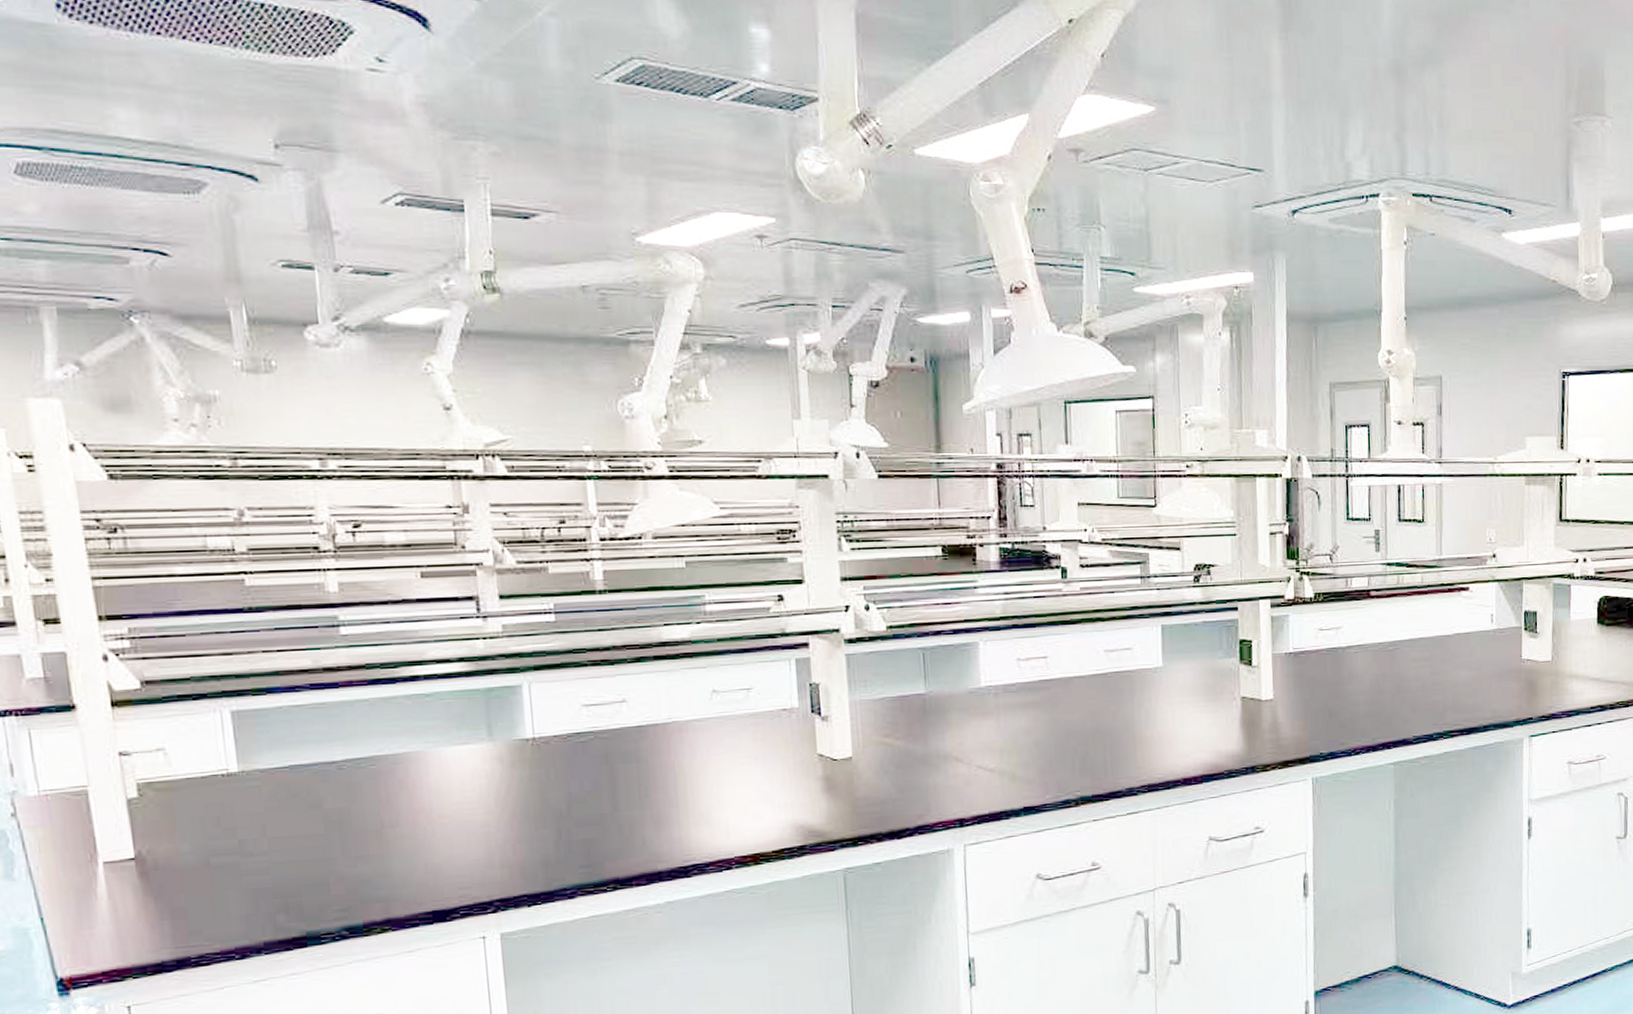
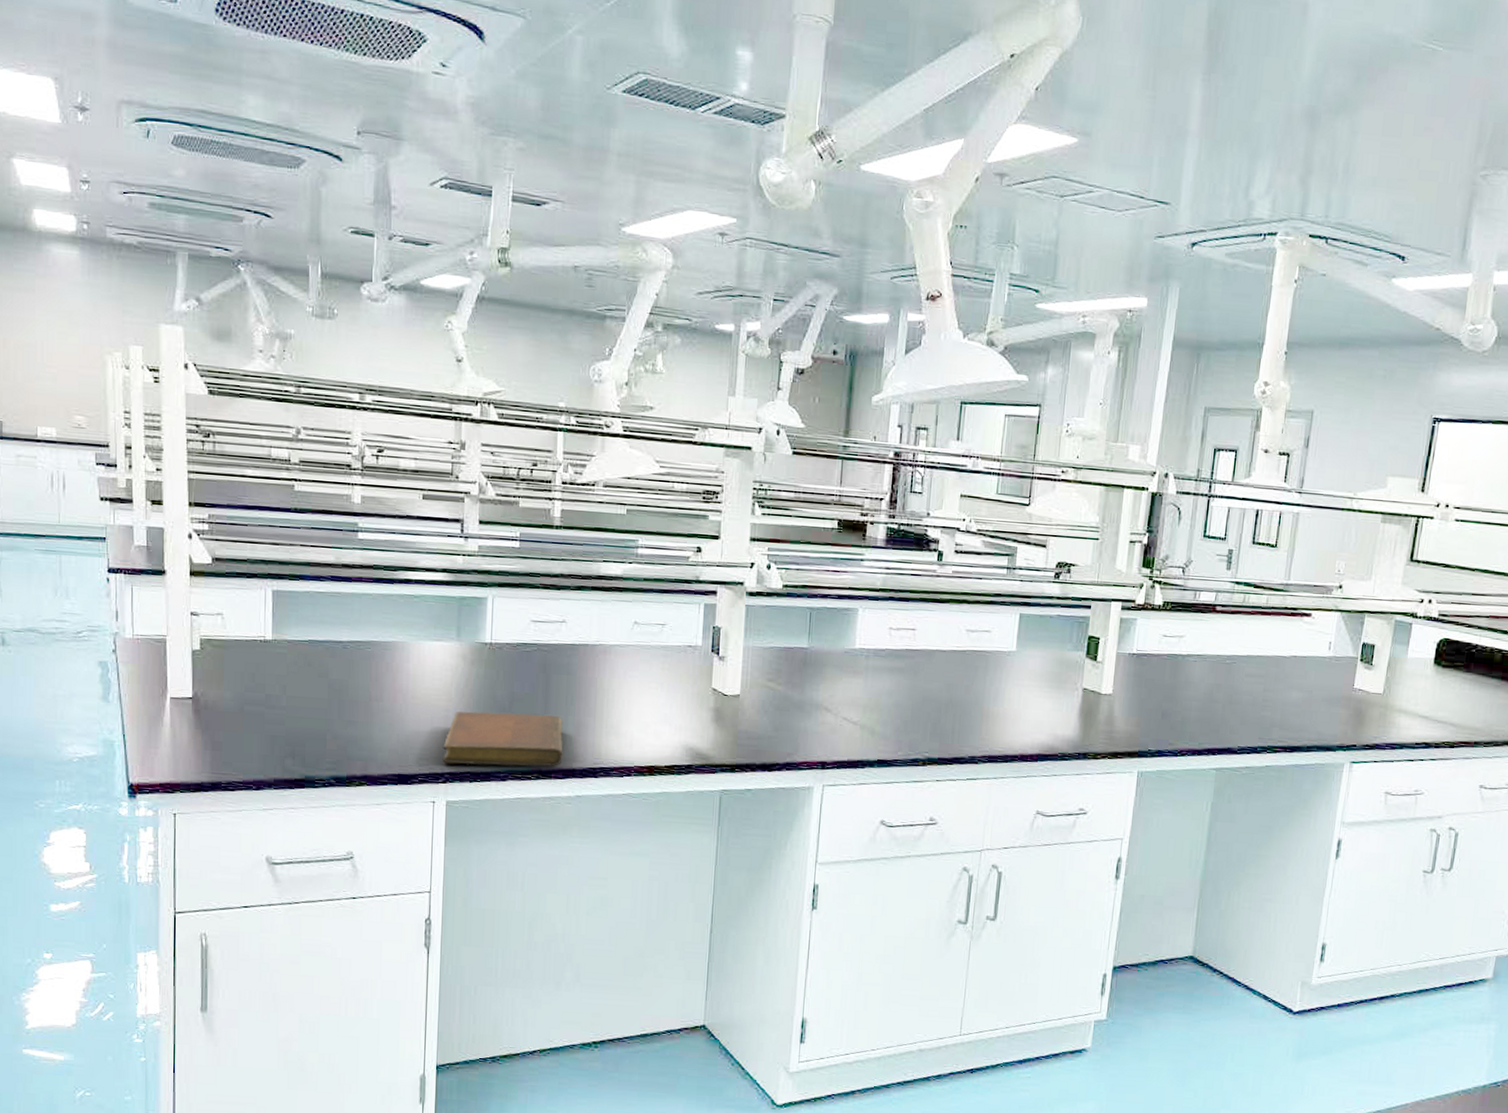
notebook: none [487,811,644,889] -> present [442,711,563,767]

